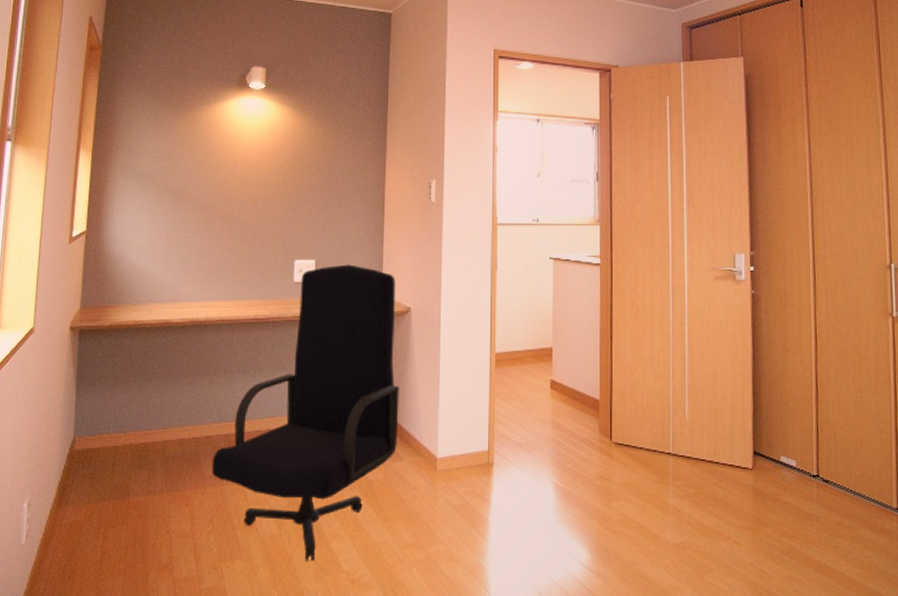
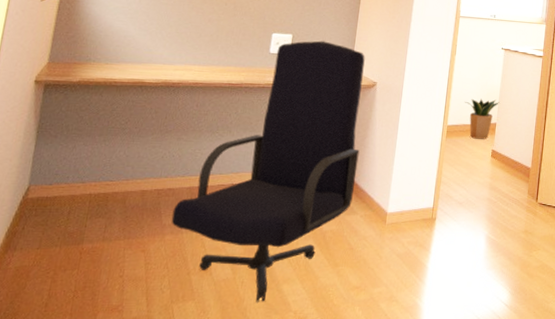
potted plant: none [513,319,555,368] -> present [465,99,500,139]

